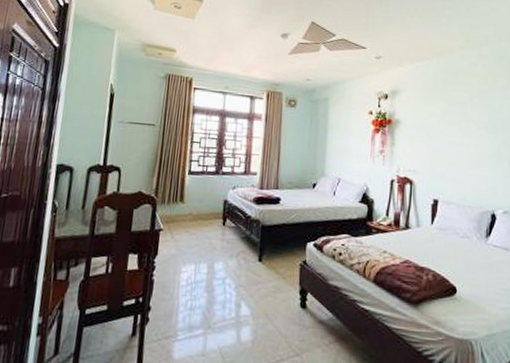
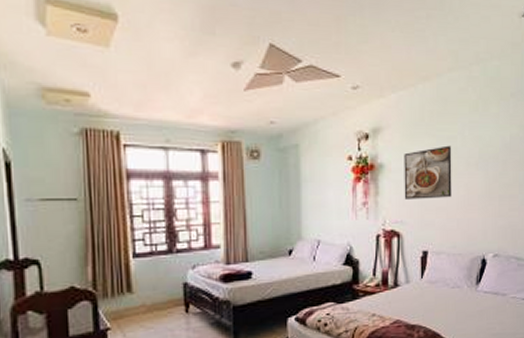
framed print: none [417,109,463,155] -> present [404,145,452,200]

